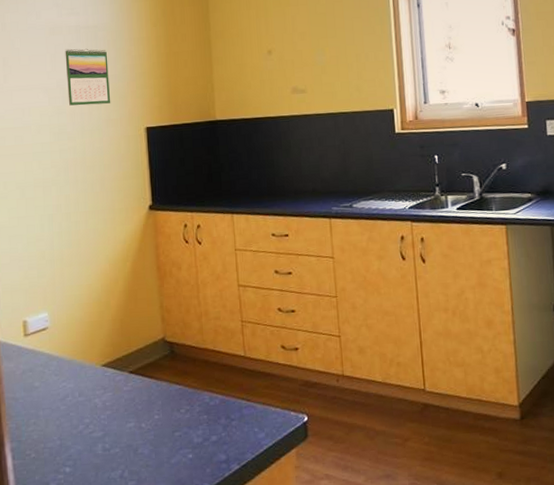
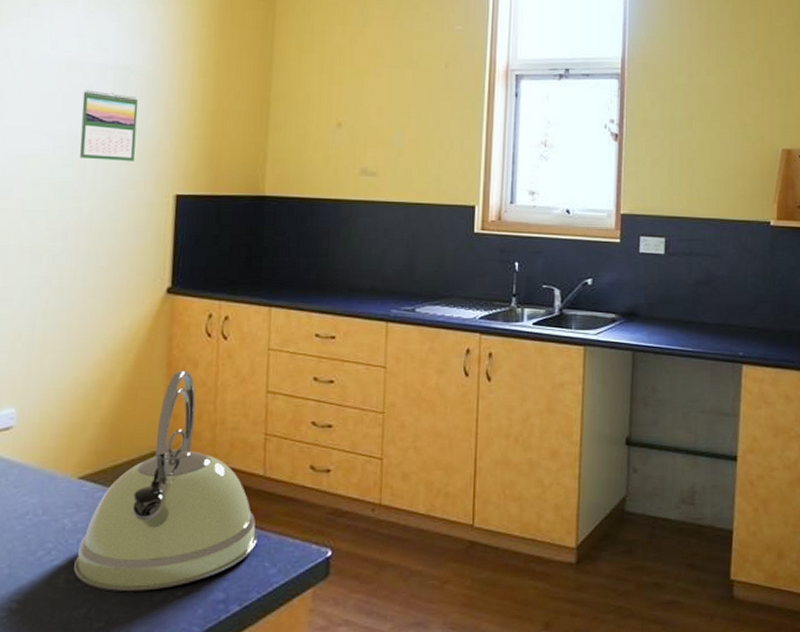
kettle: none [107,272,246,456] -> present [74,370,257,592]

